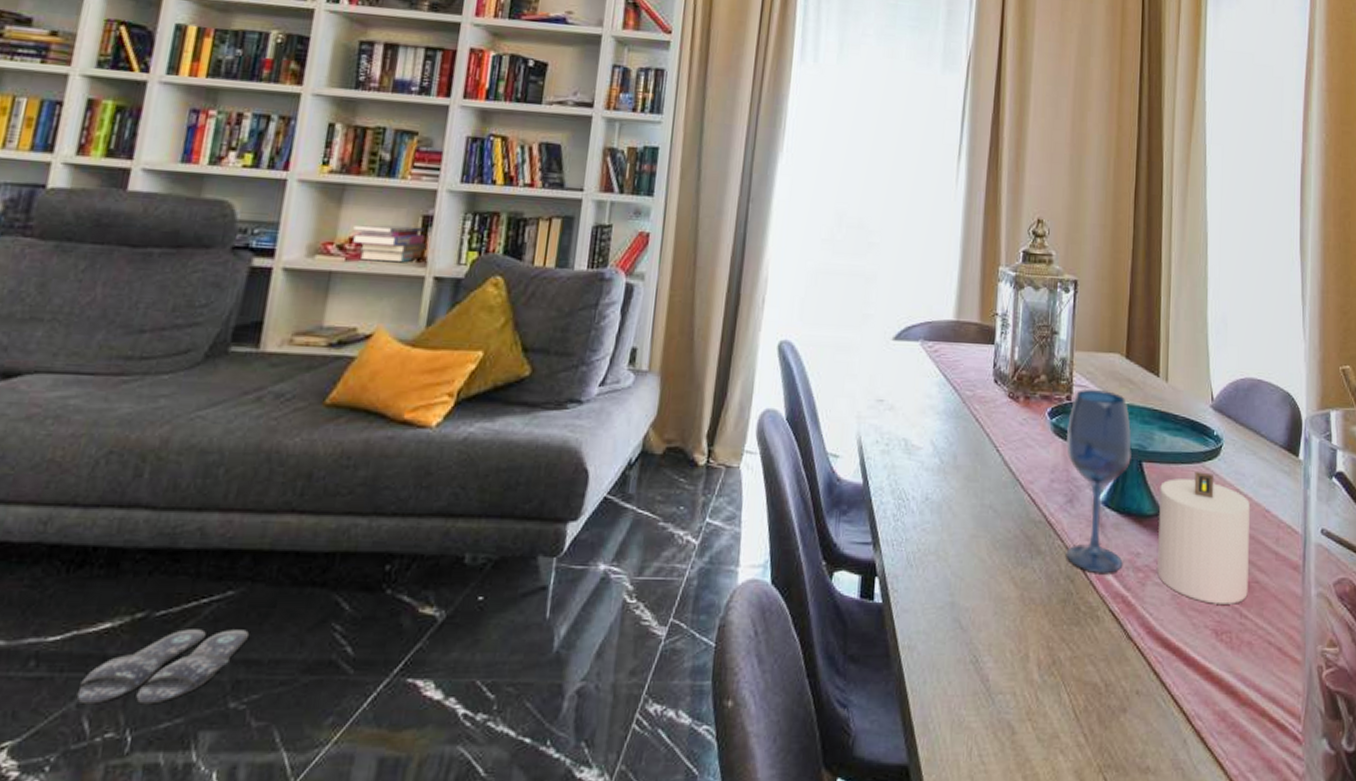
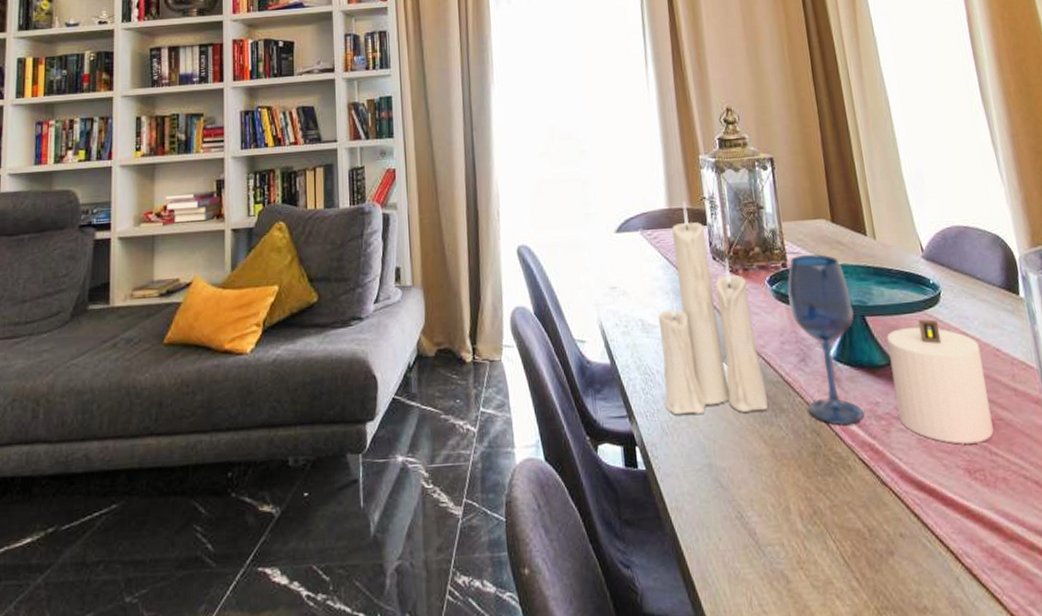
slippers: present [76,629,250,705] -> none [13,536,133,607]
candle: none [914,315,1026,551] -> present [658,202,769,415]

